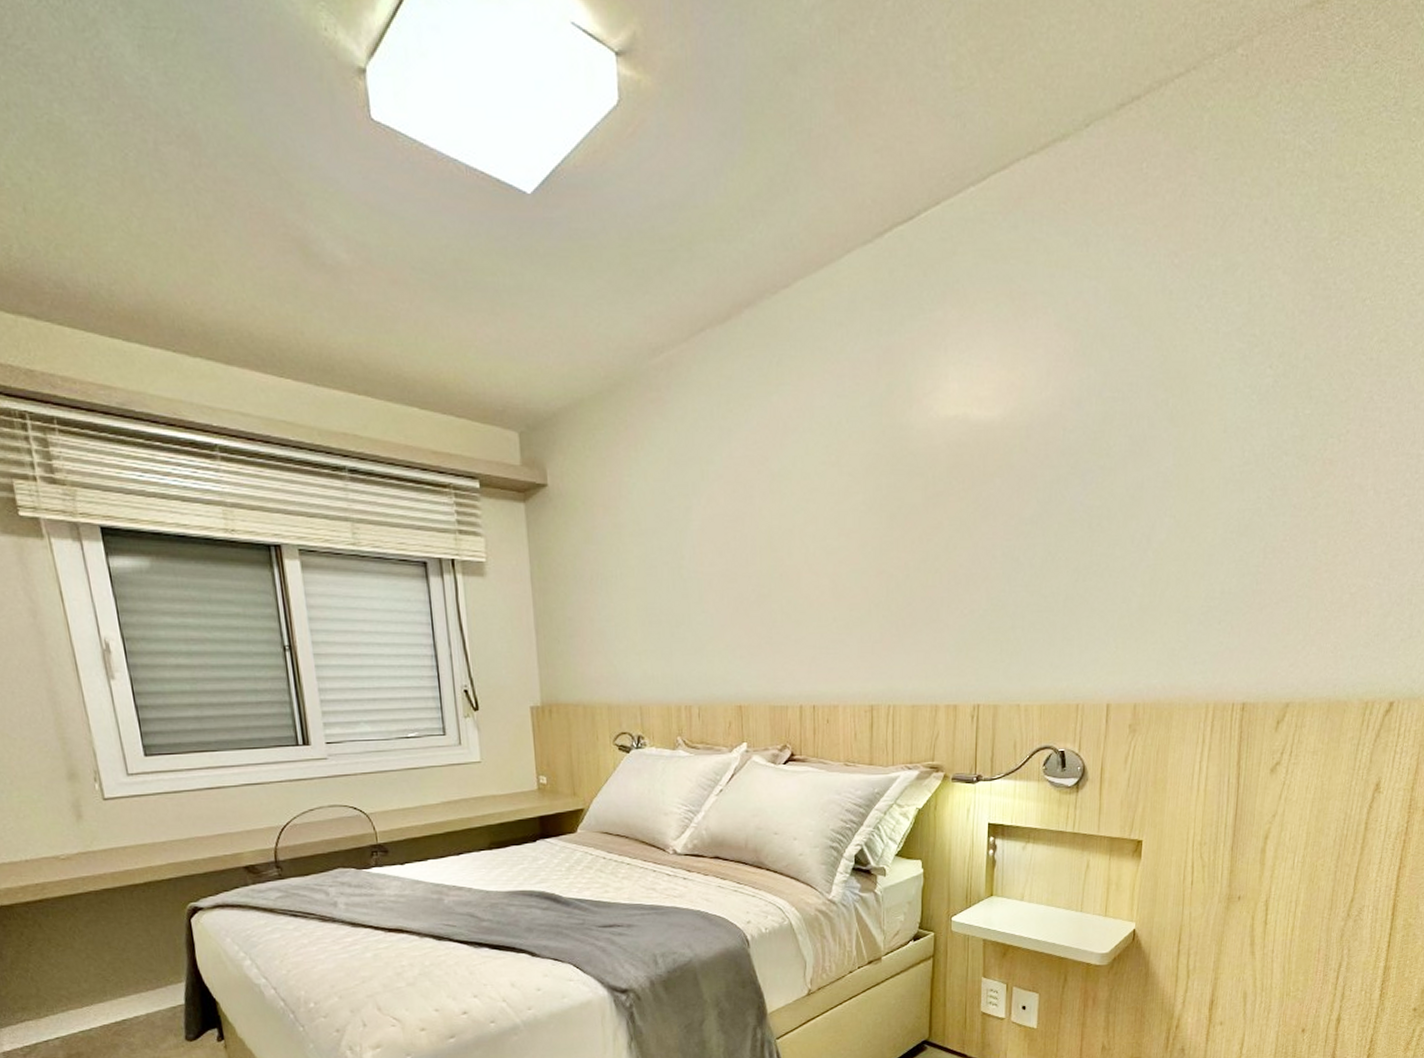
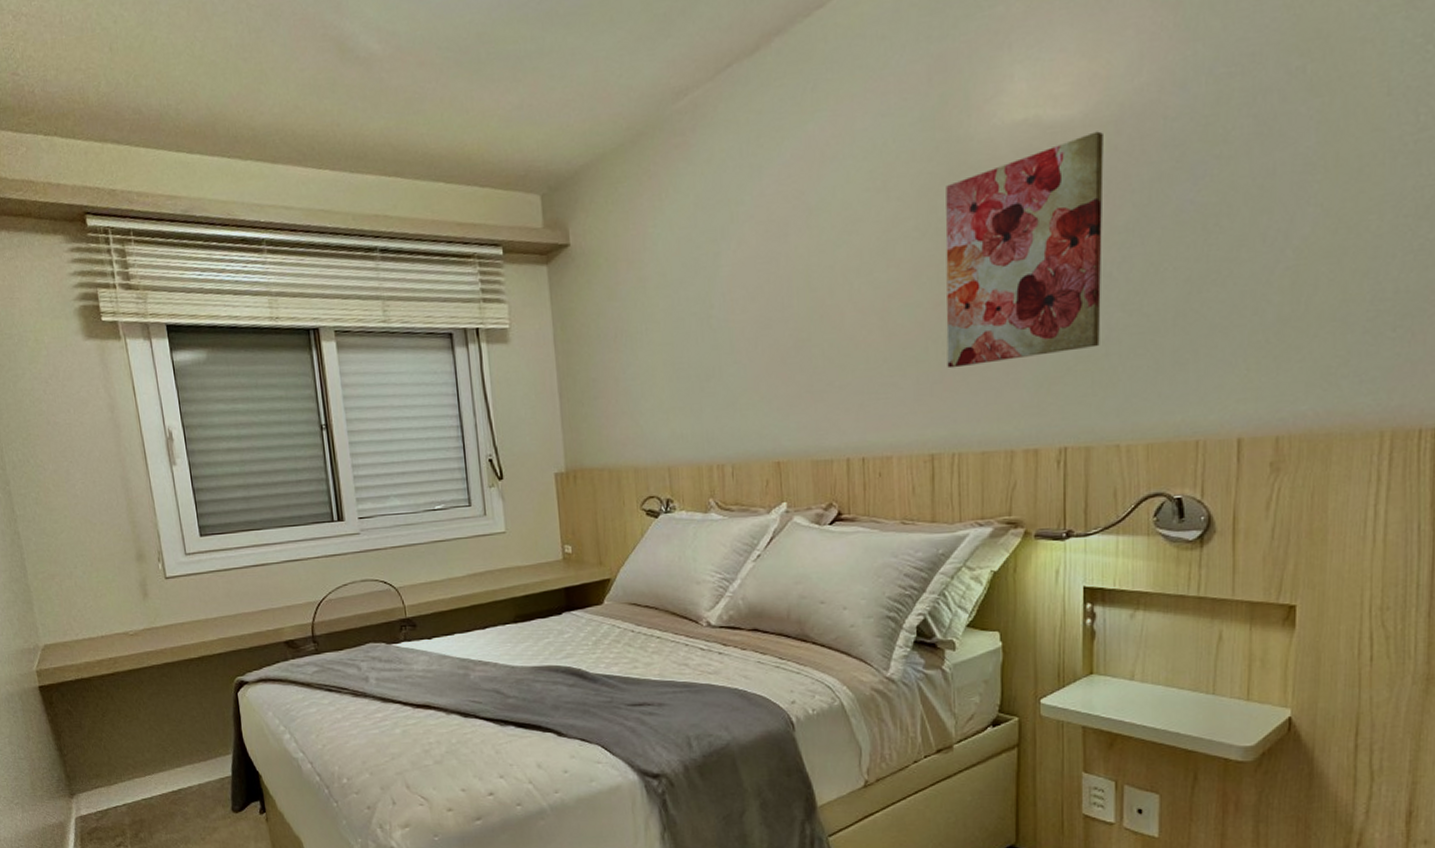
wall art: none [886,434,1017,631] -> present [945,131,1104,369]

